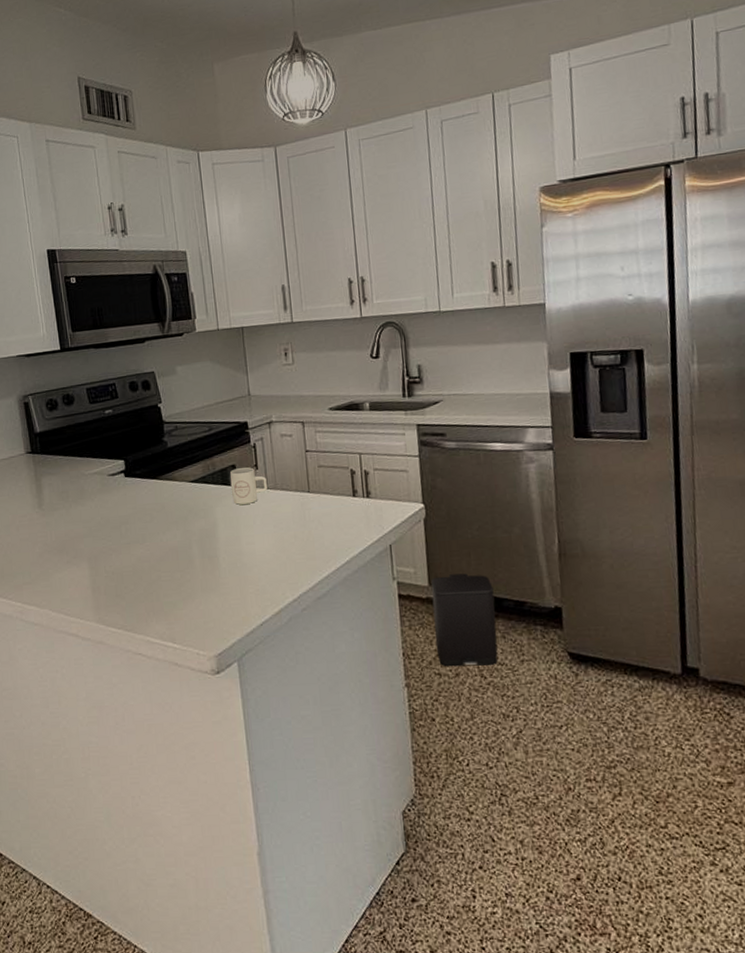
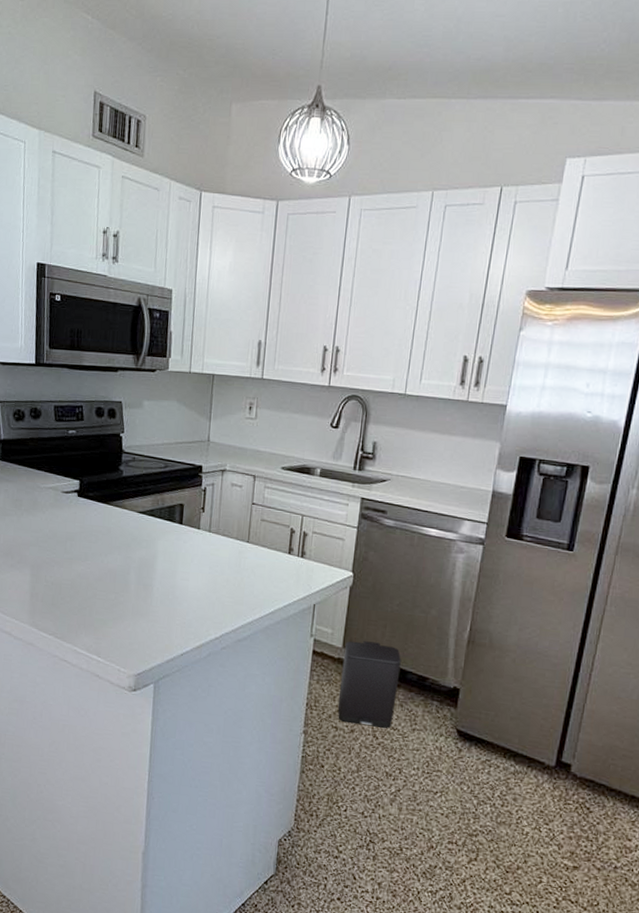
mug: present [229,467,268,505] -> none [175,508,211,543]

